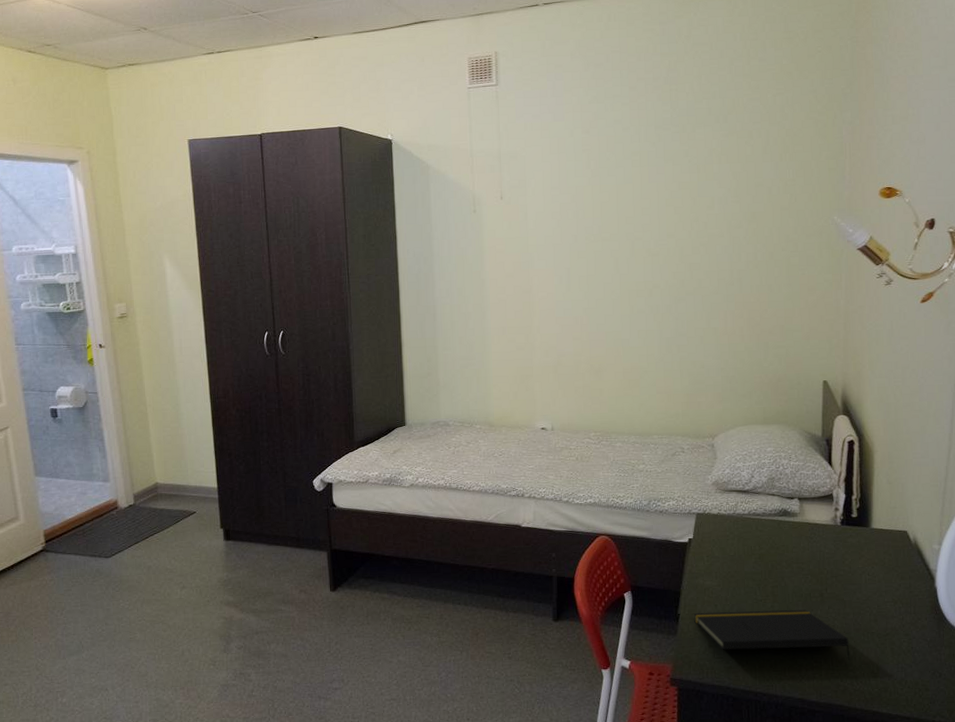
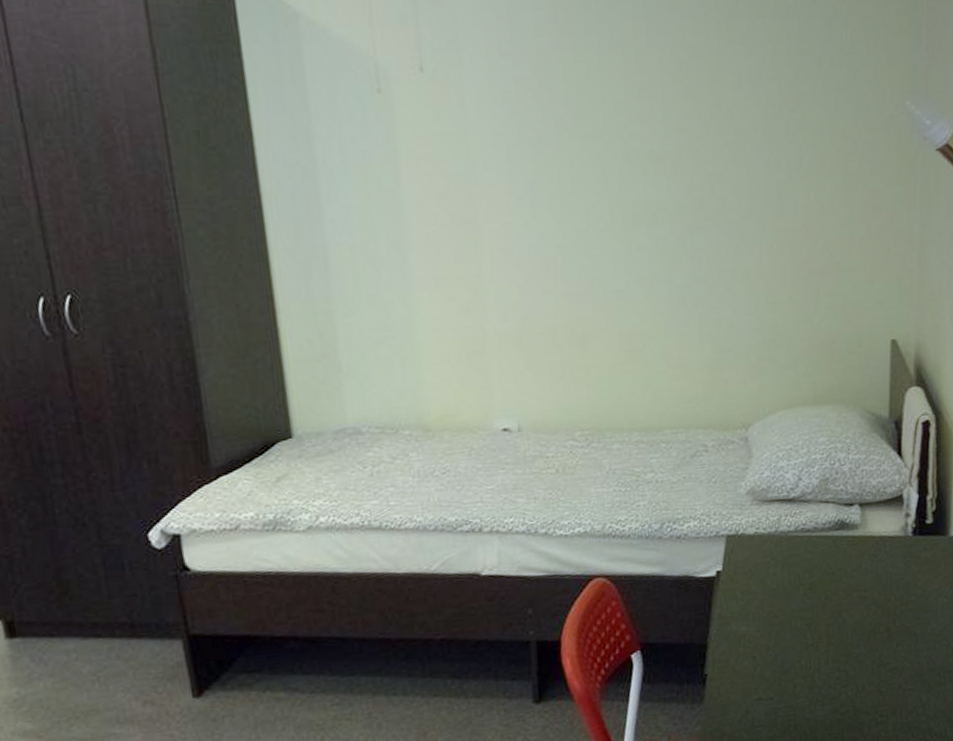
notepad: present [694,610,850,661] -> none [726,651,923,715]

